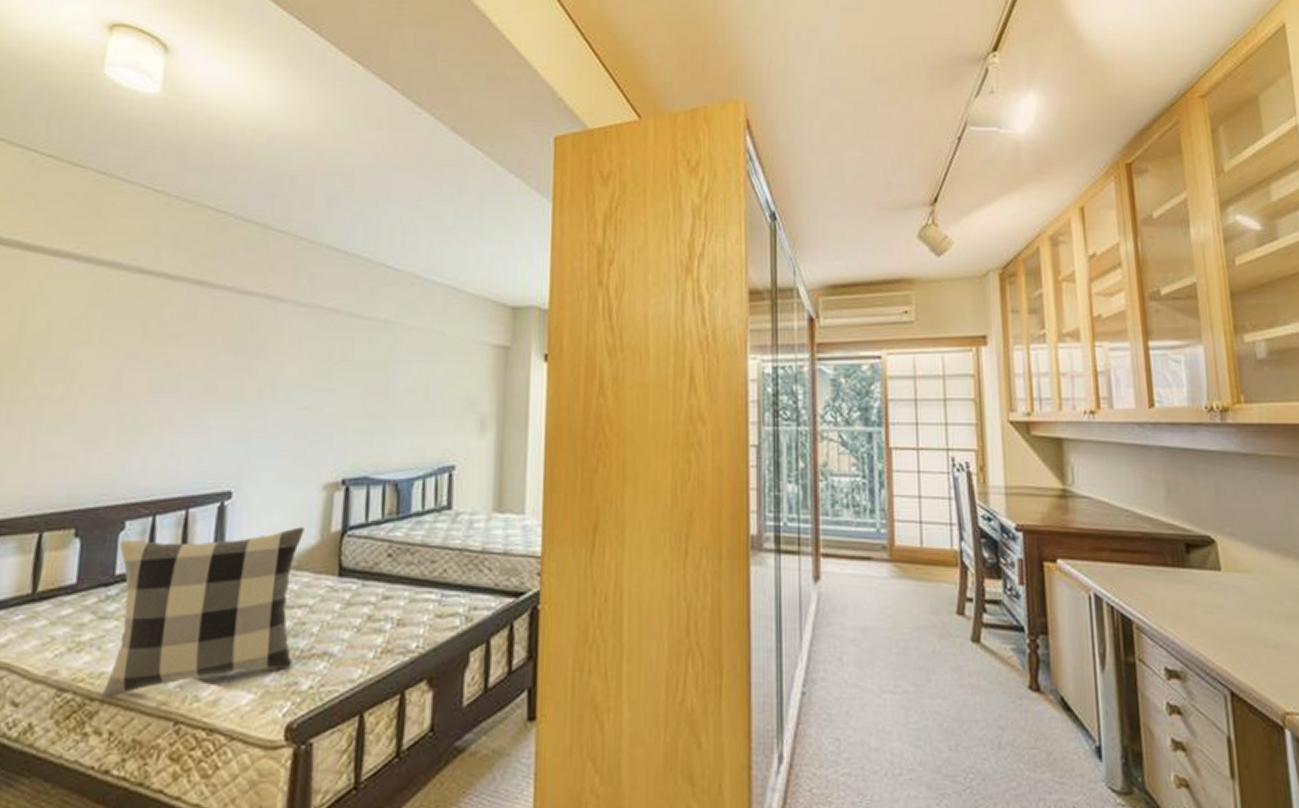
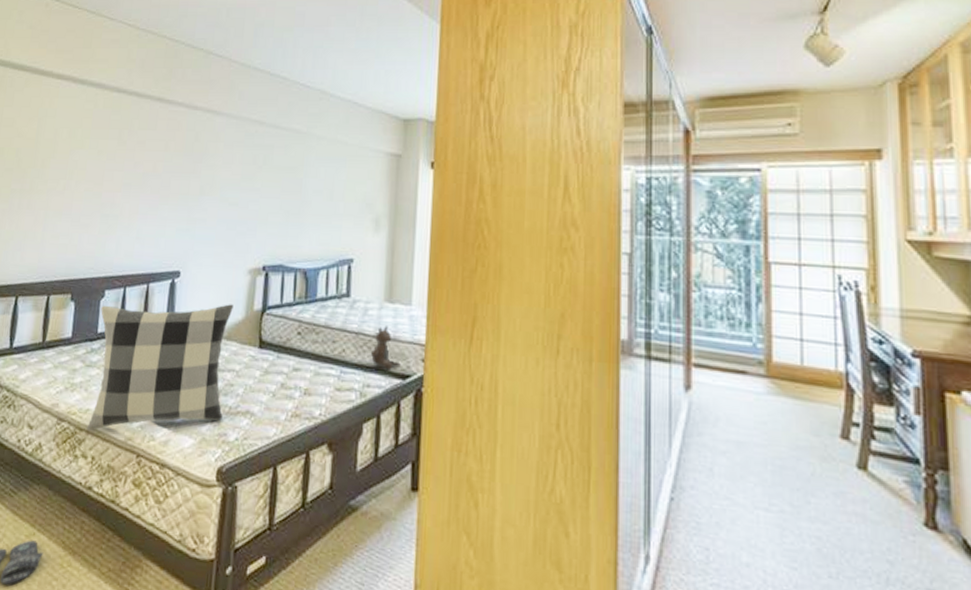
stuffed animal: none [477,539,513,588] -> present [370,326,401,370]

